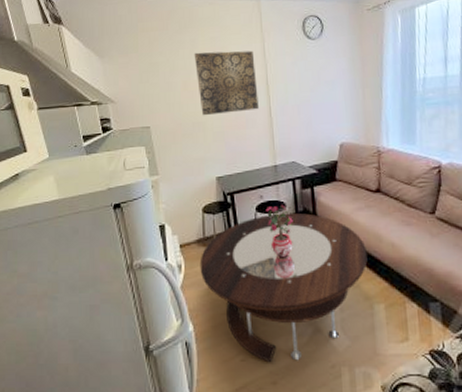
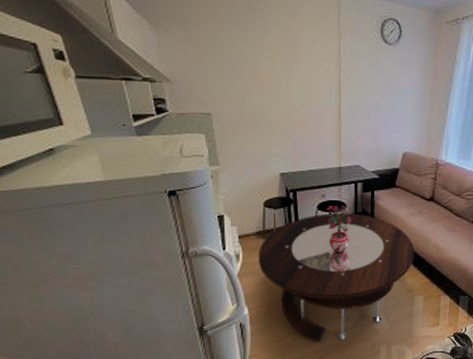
wall art: present [194,50,259,116] -> none [264,39,329,110]

